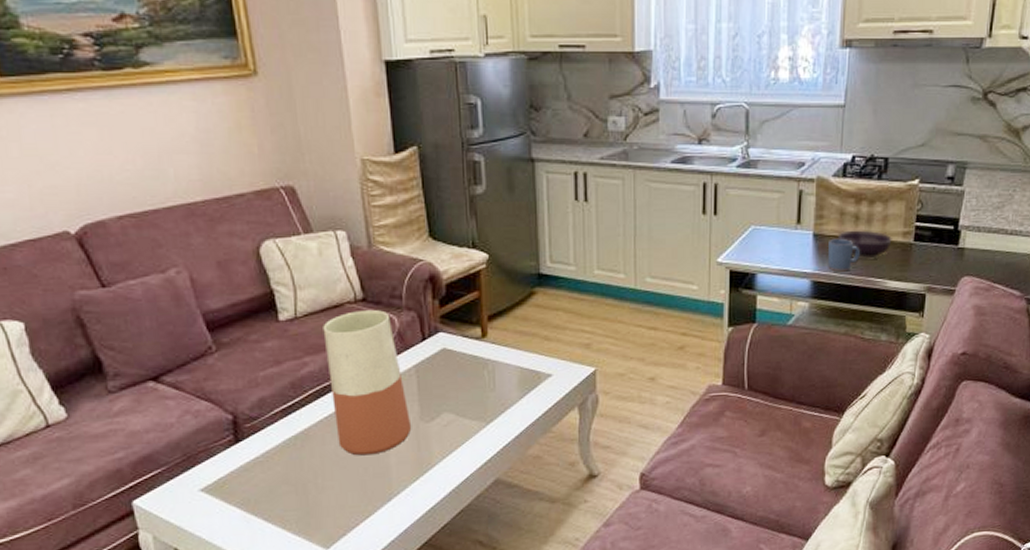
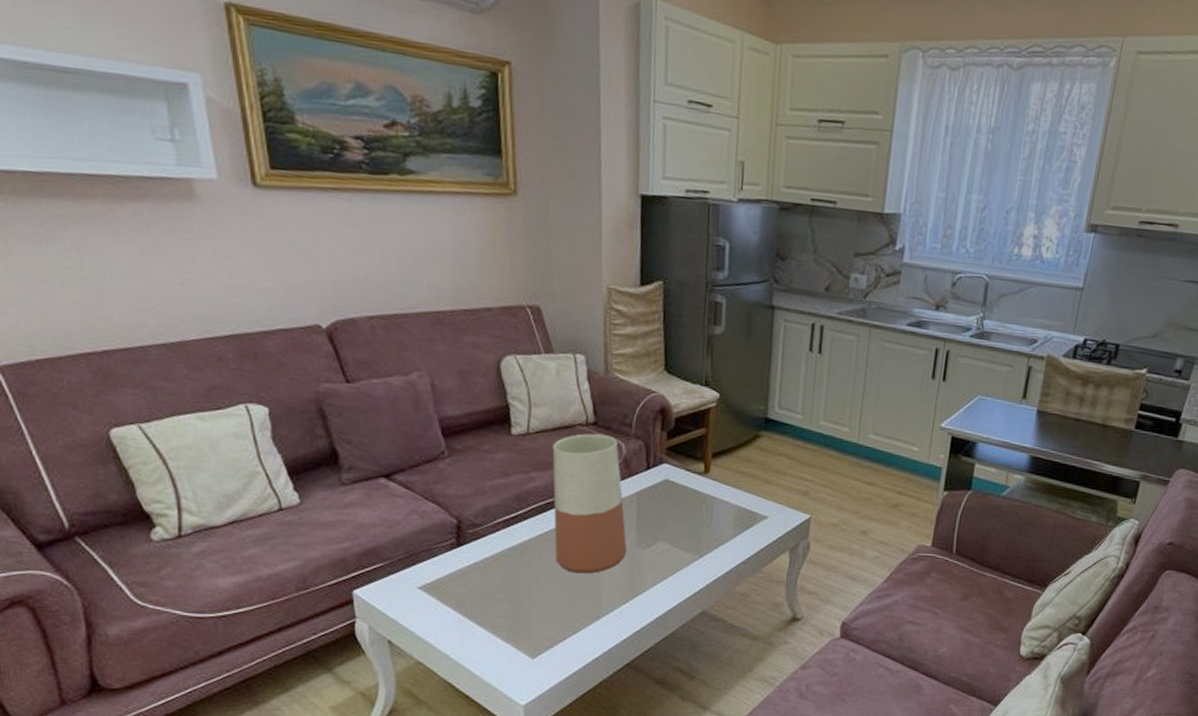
mug: present [828,238,860,272] -> none [1048,416,1081,451]
bowl: present [839,230,892,259] -> none [1061,411,1114,441]

